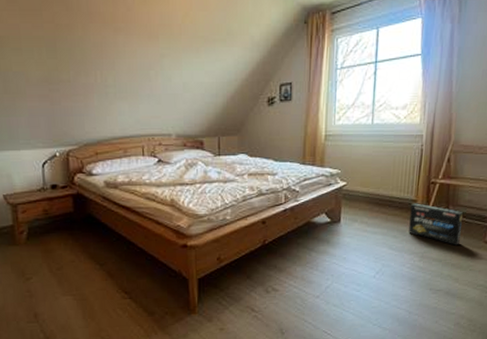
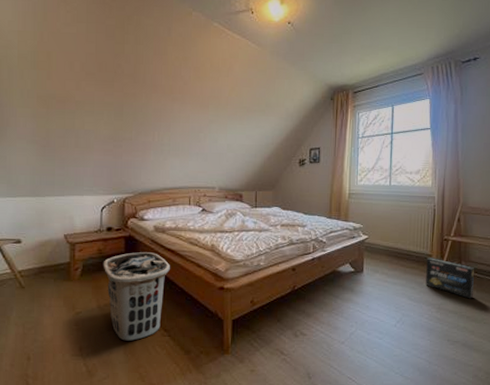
clothes hamper: none [50,211,126,305] -> present [103,252,170,341]

